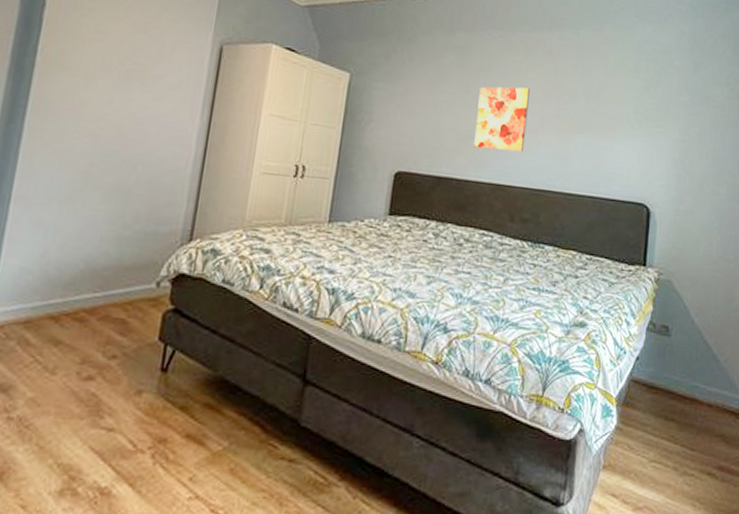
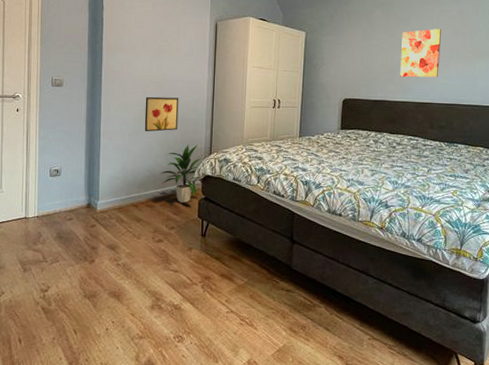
wall art: none [86,146,151,201] -> present [144,96,179,132]
indoor plant: none [104,224,176,317] -> present [160,144,202,204]

